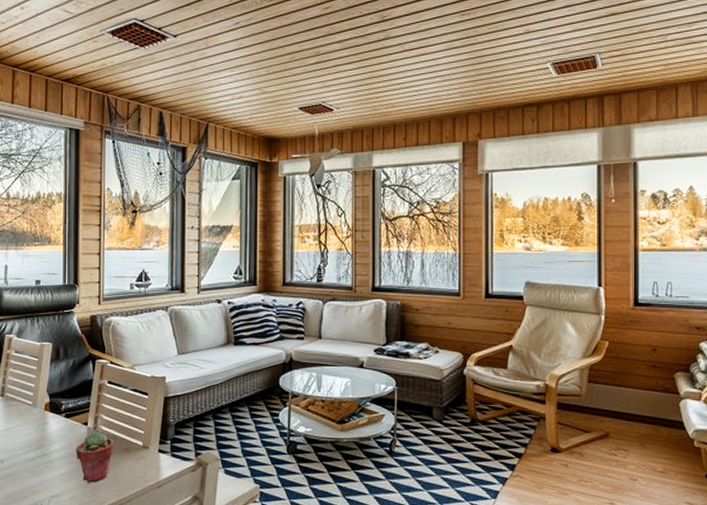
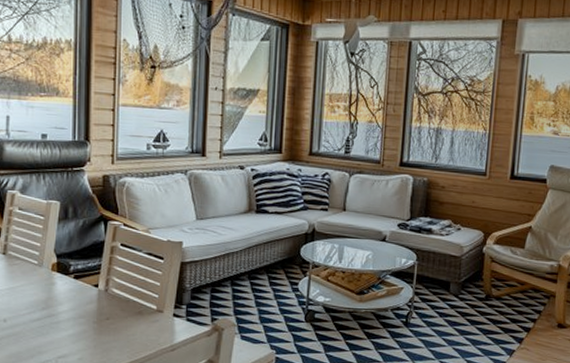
potted succulent: present [75,430,114,483] -> none [85,293,127,345]

